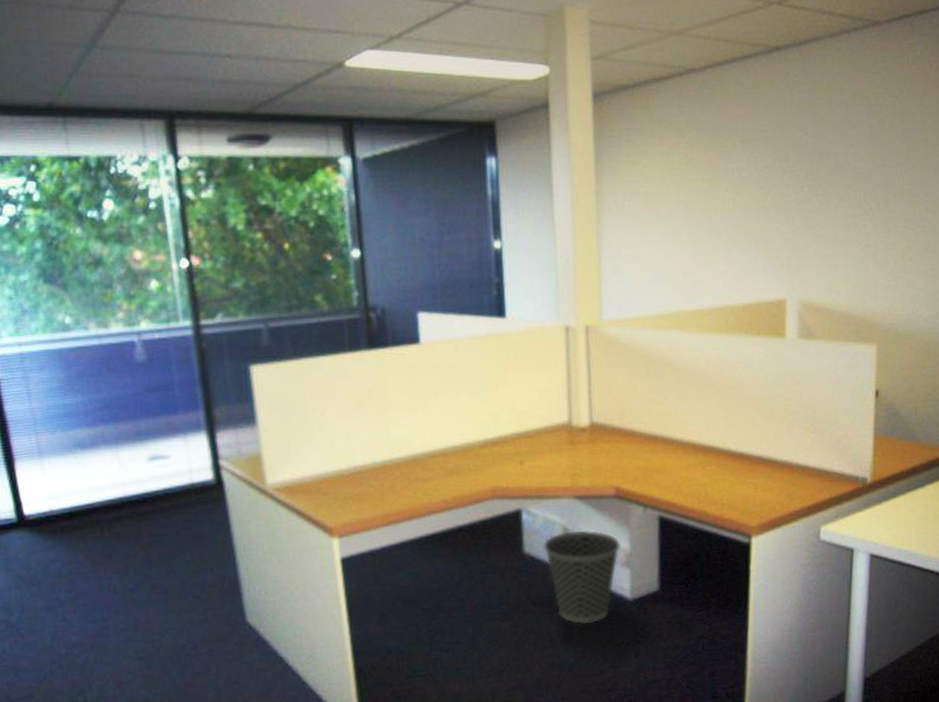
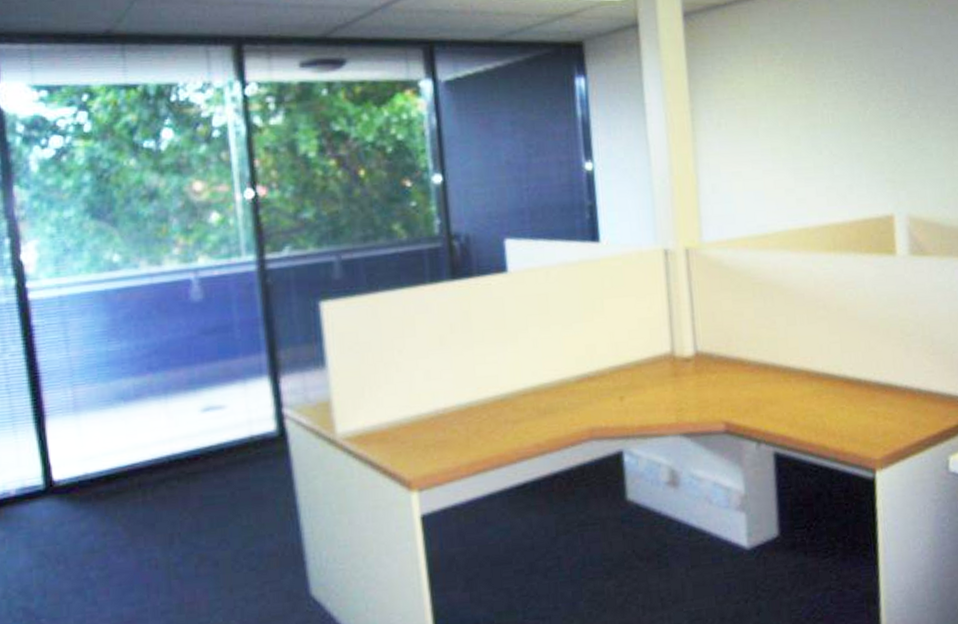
wastebasket: present [543,530,621,625] -> none [648,471,734,581]

